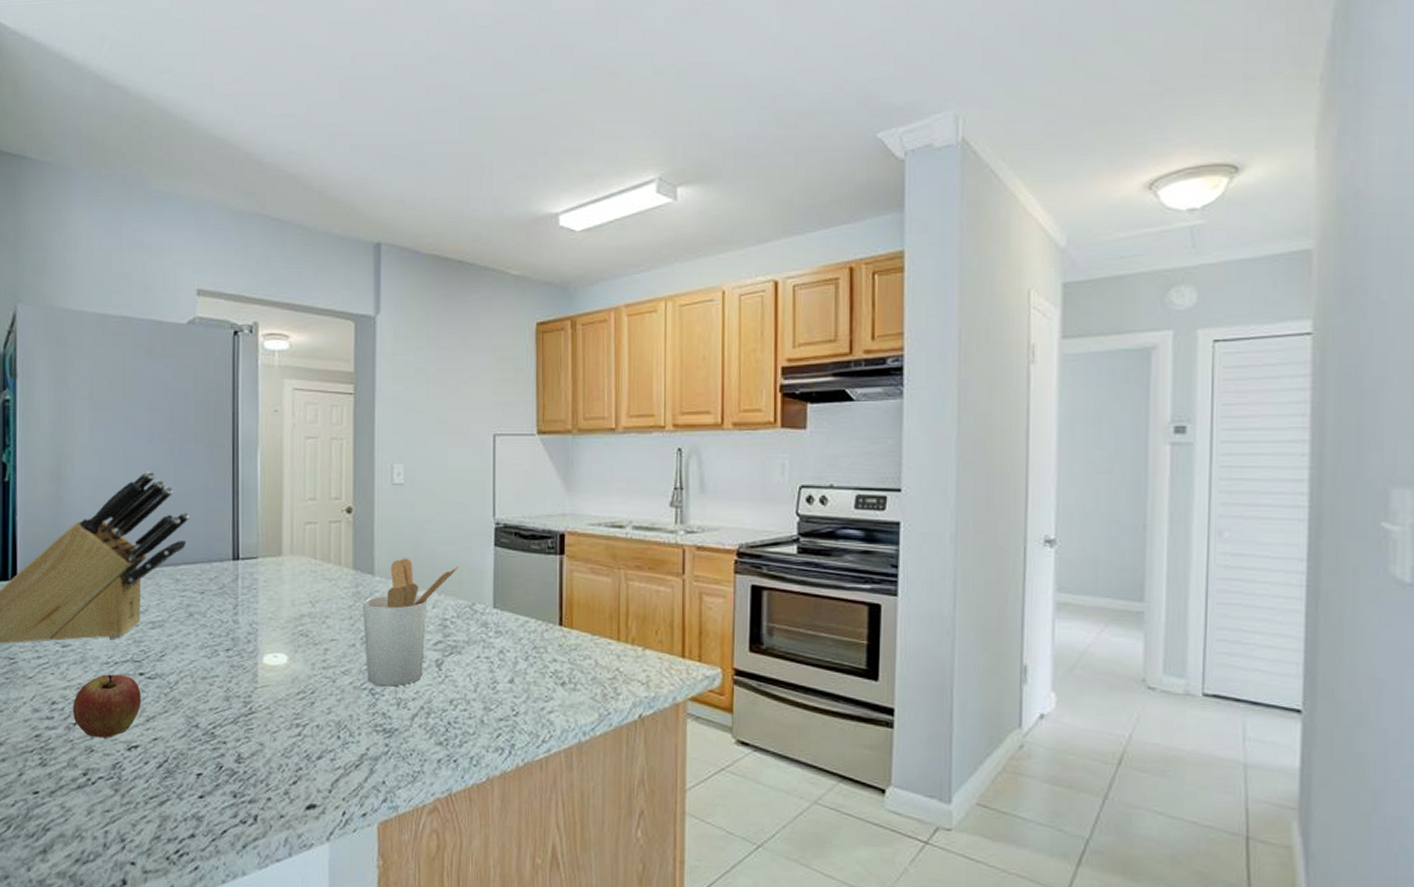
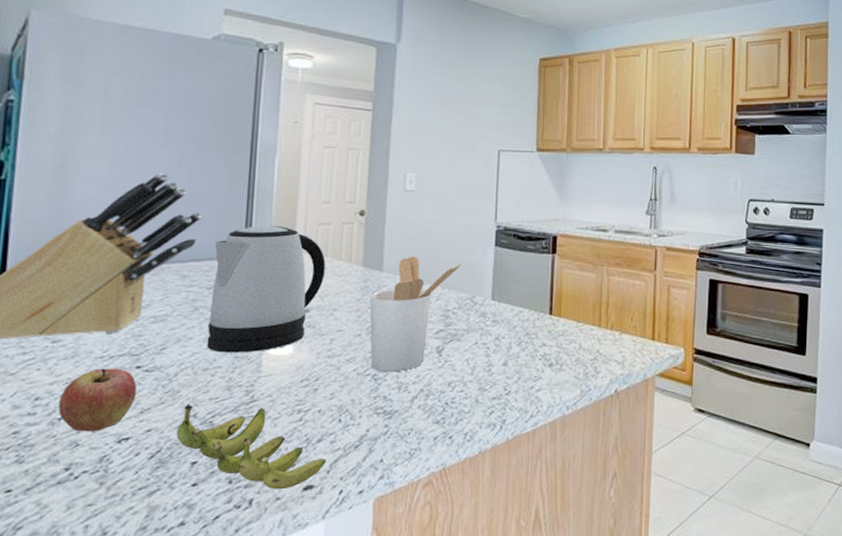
banana: none [181,713,352,807] -> present [176,404,351,490]
kettle: none [203,525,314,662] -> present [207,225,326,353]

